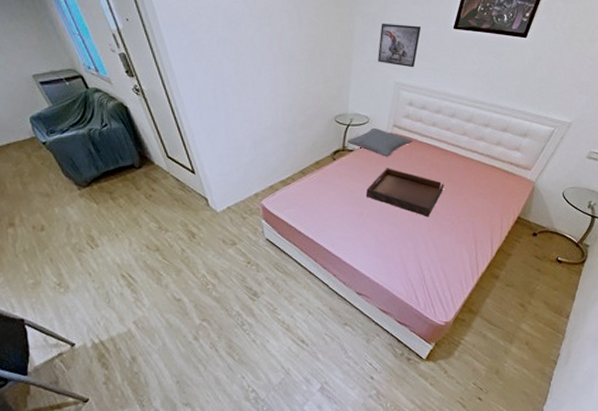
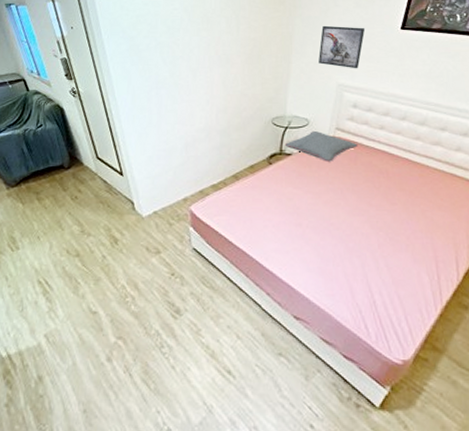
serving tray: present [365,168,444,217] -> none [305,174,396,231]

